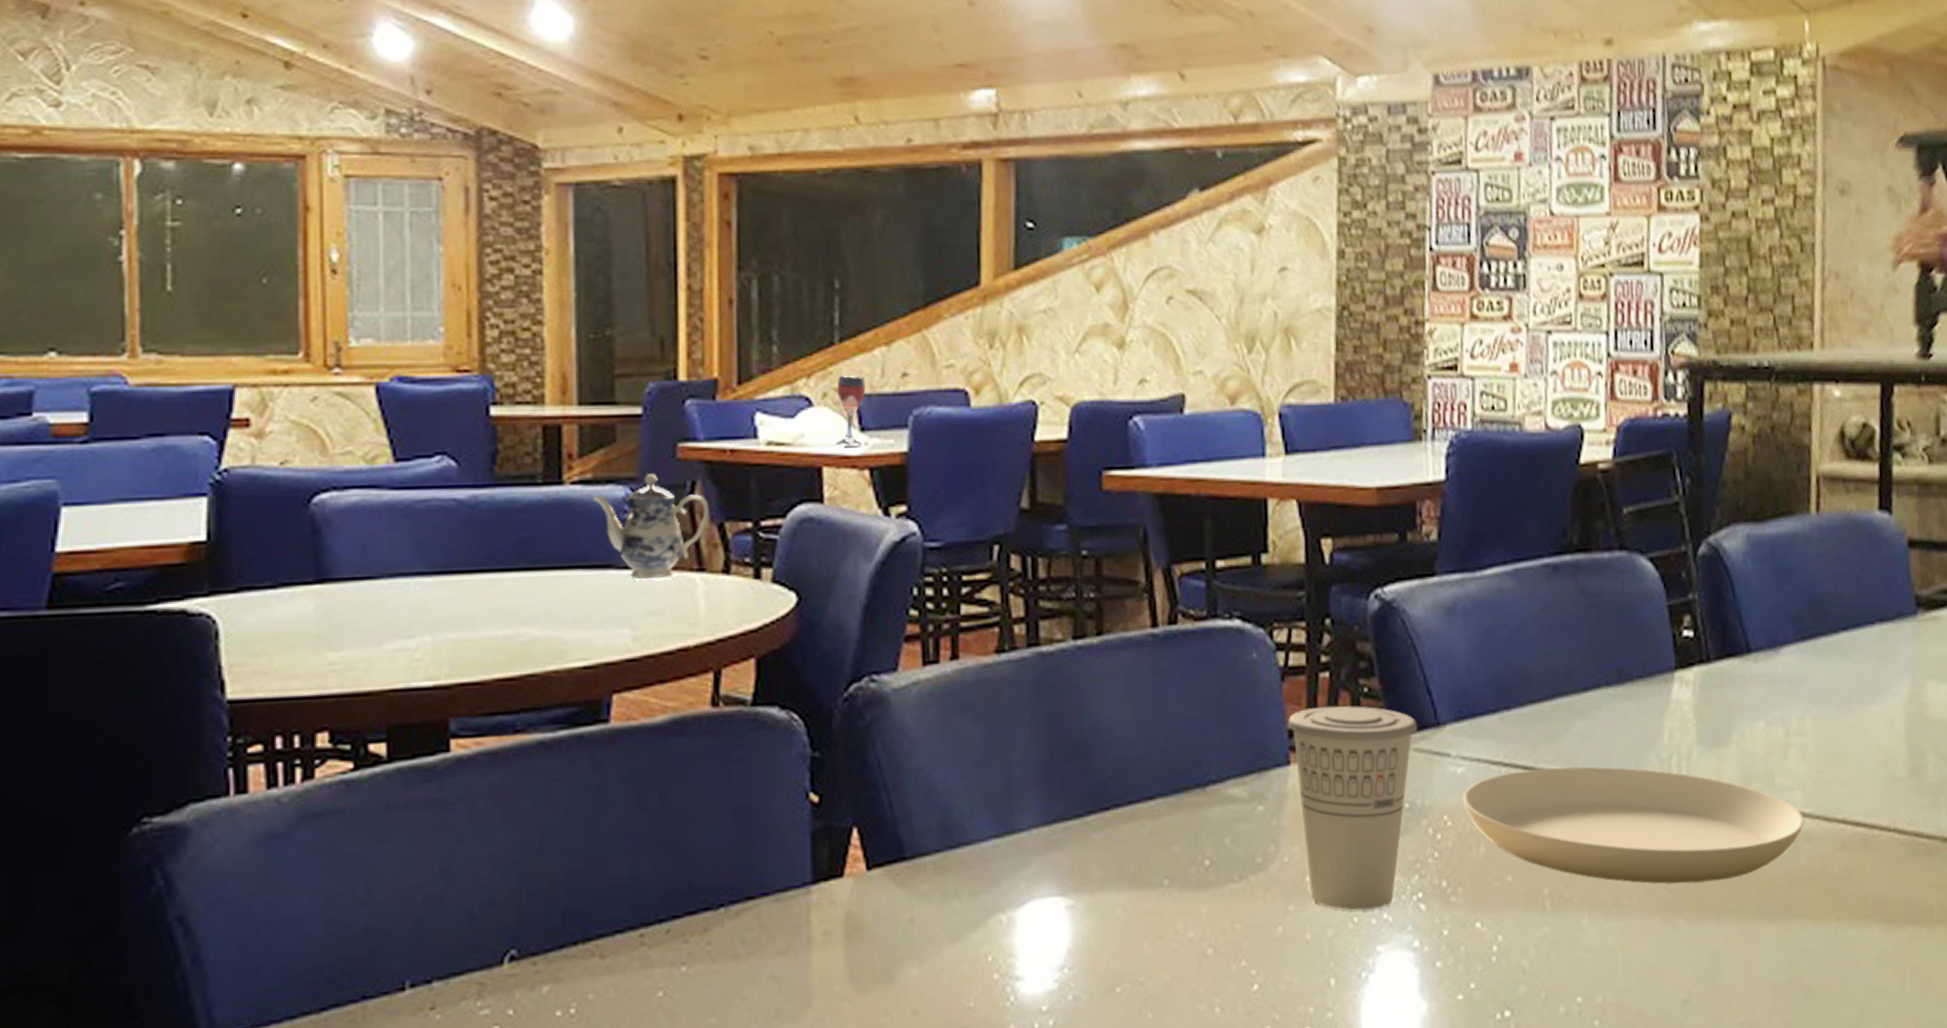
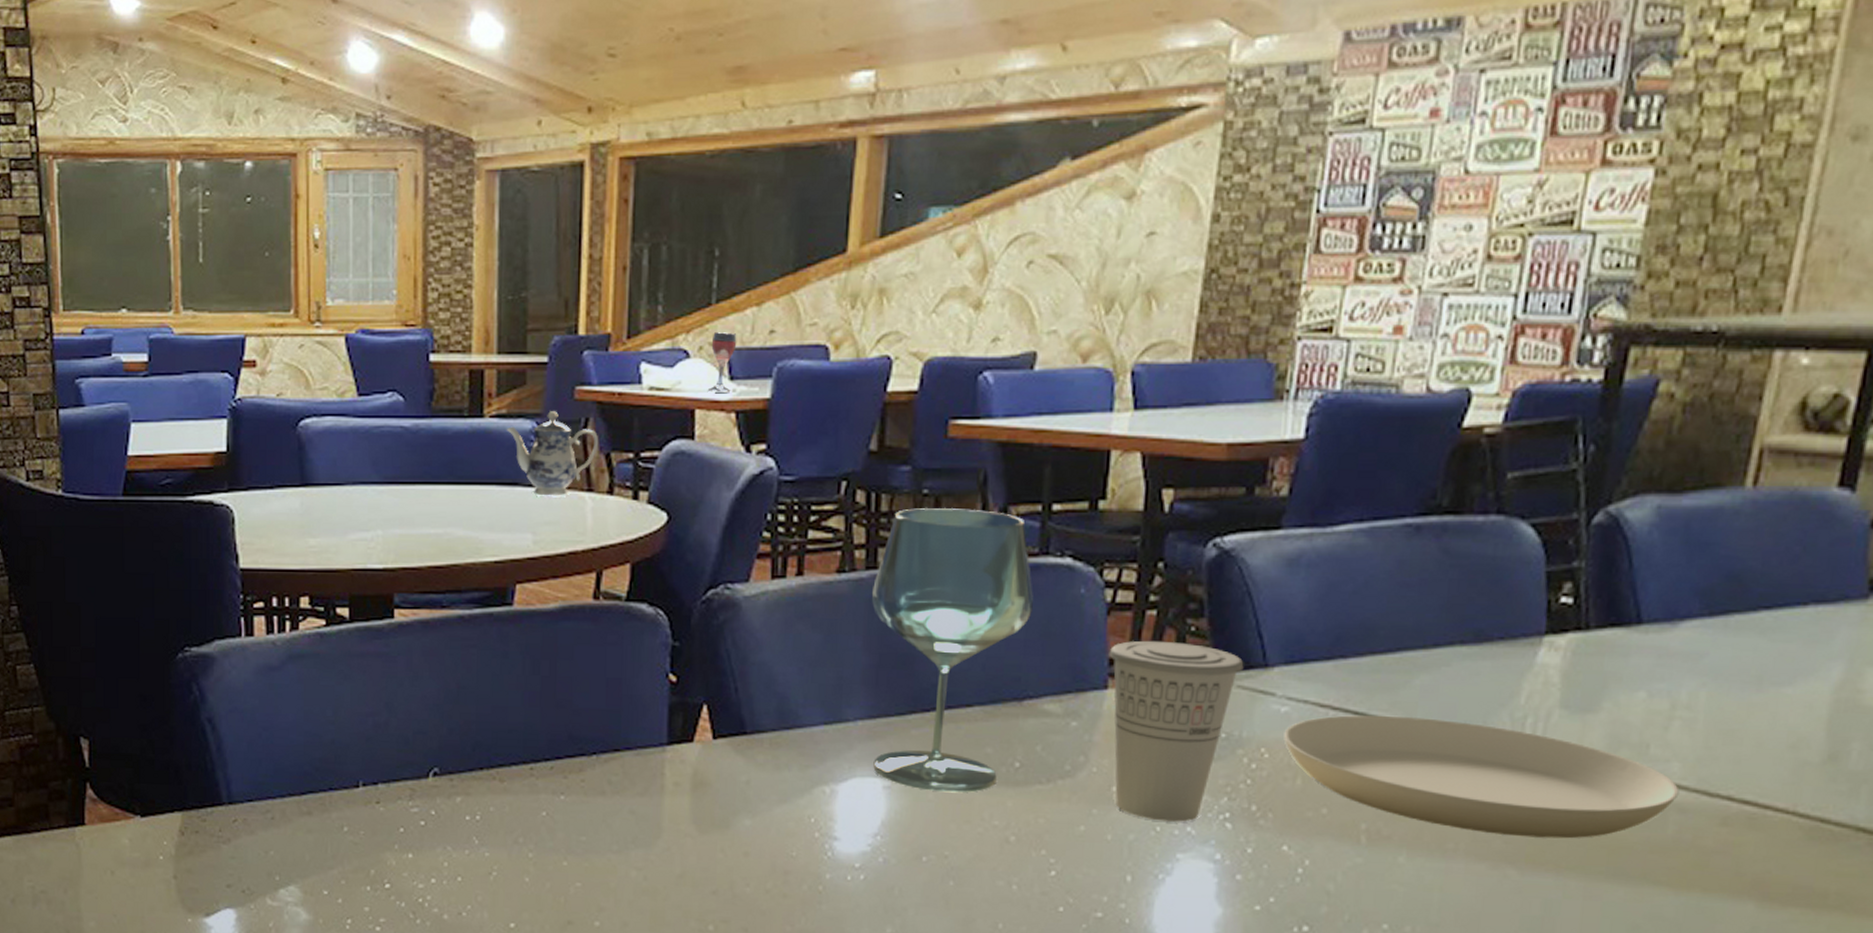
wine glass: none [1035,570,1208,906] -> present [871,508,1034,793]

